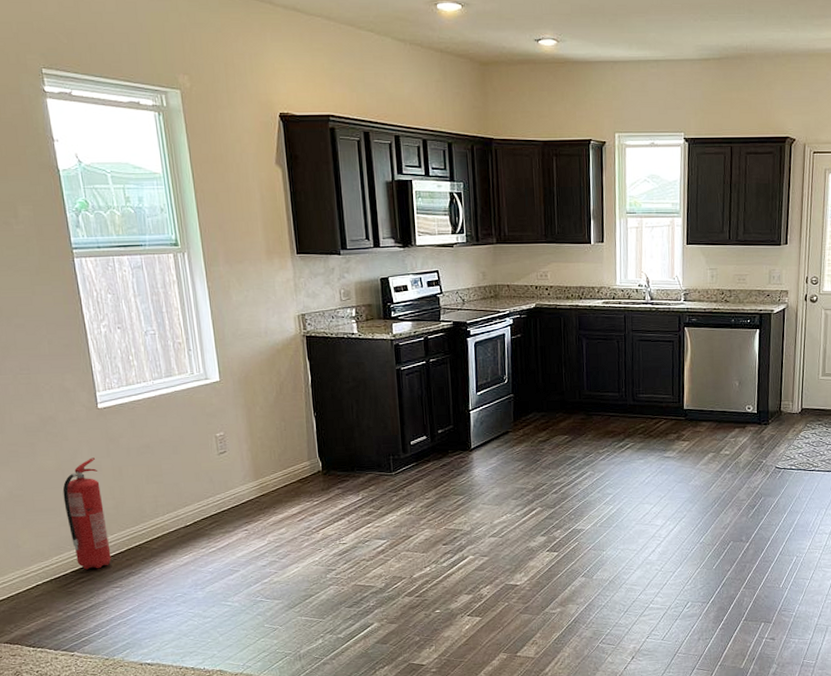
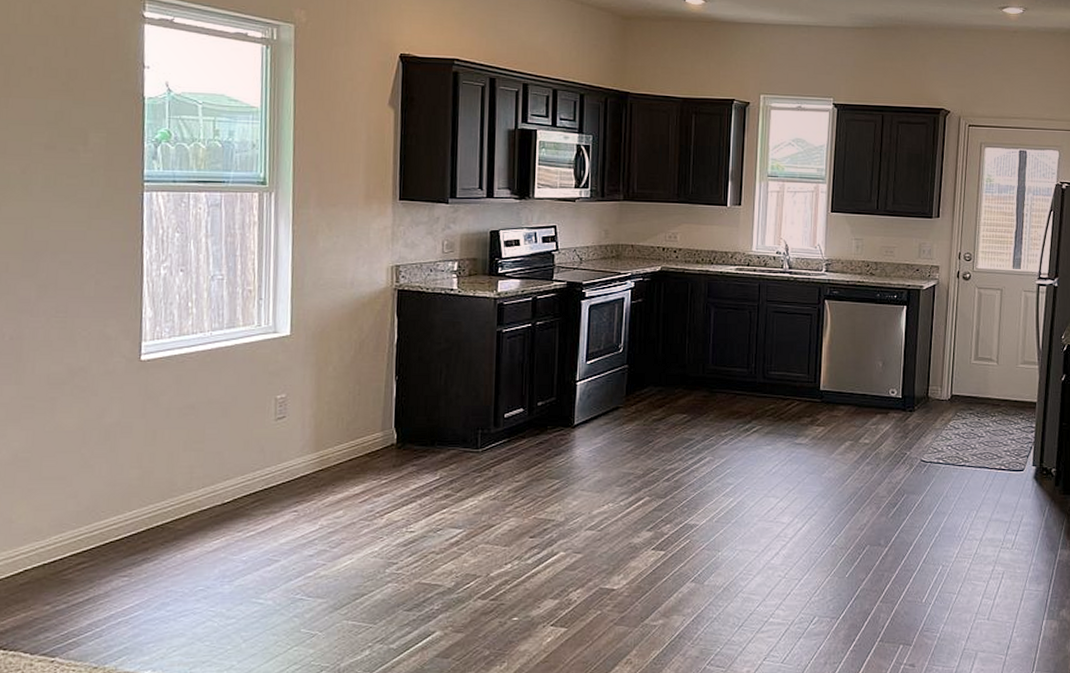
fire extinguisher: present [62,457,112,570] -> none [78,417,127,553]

